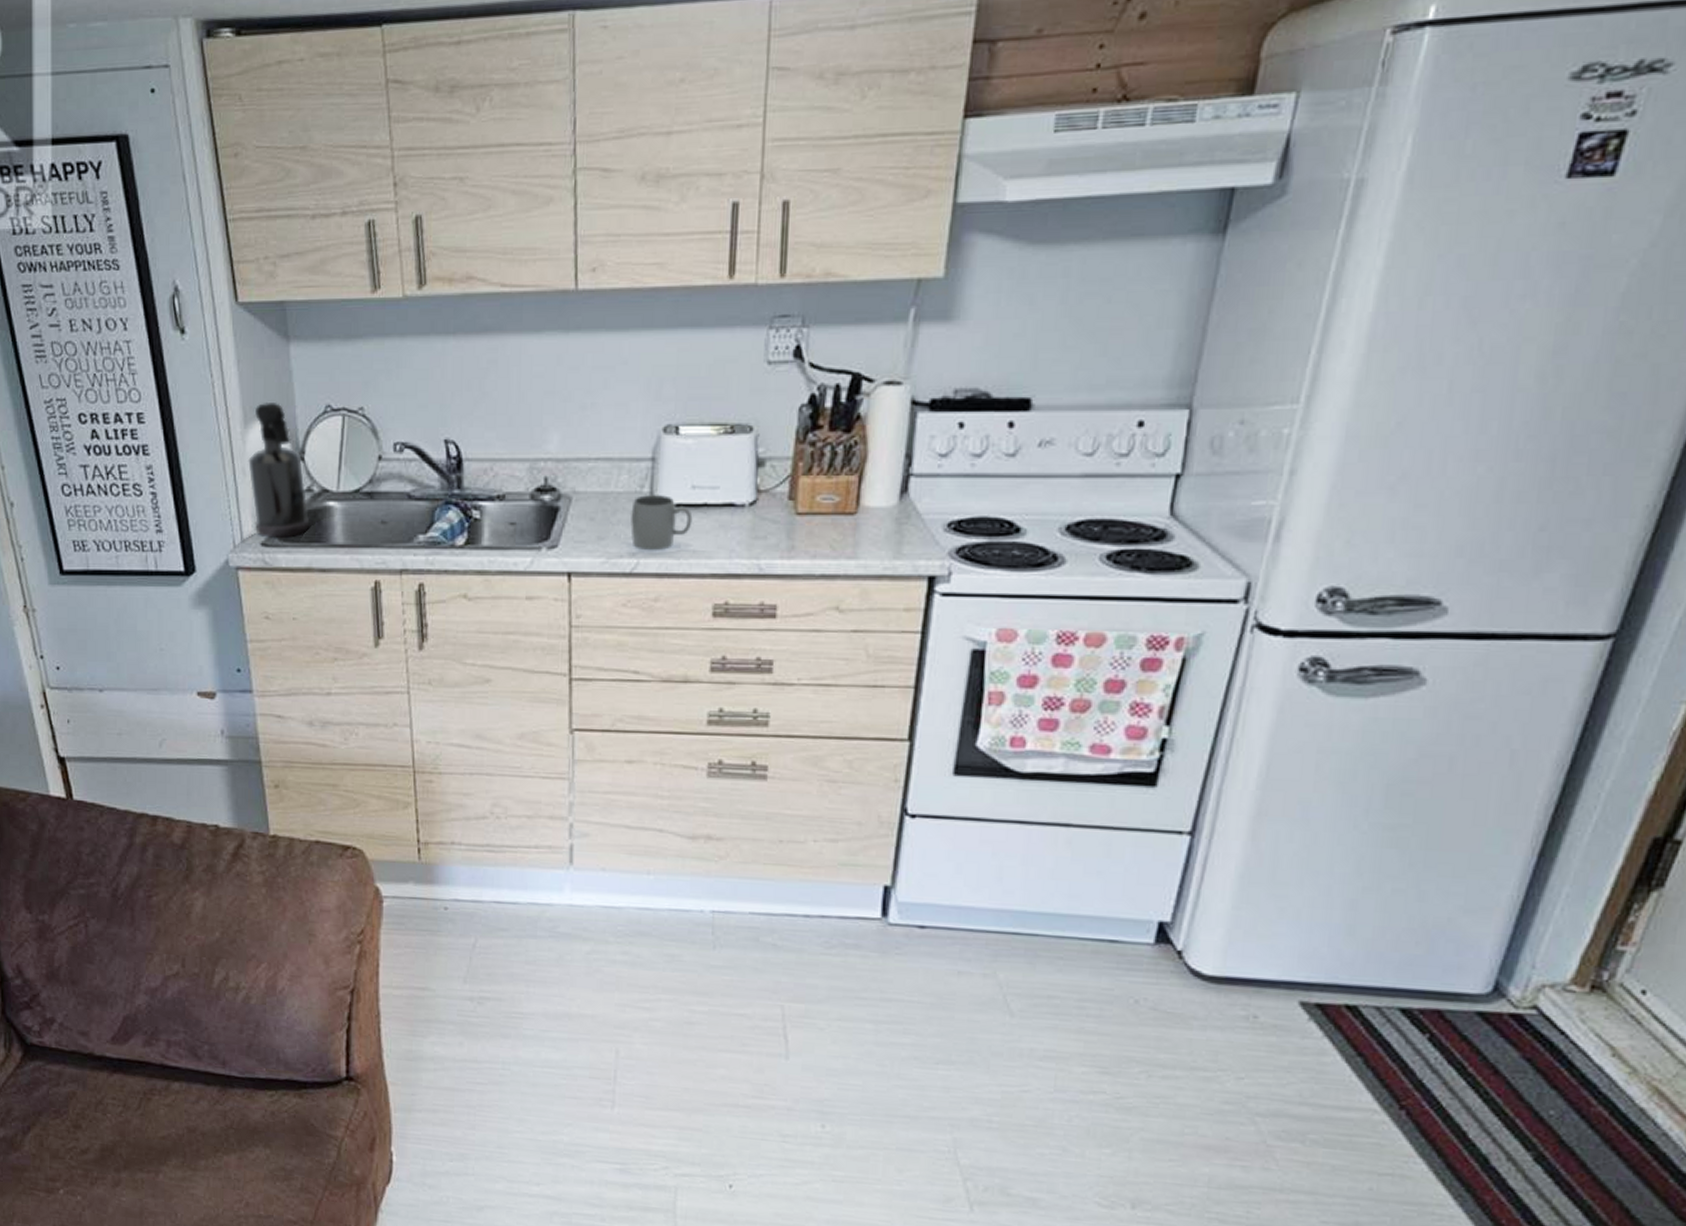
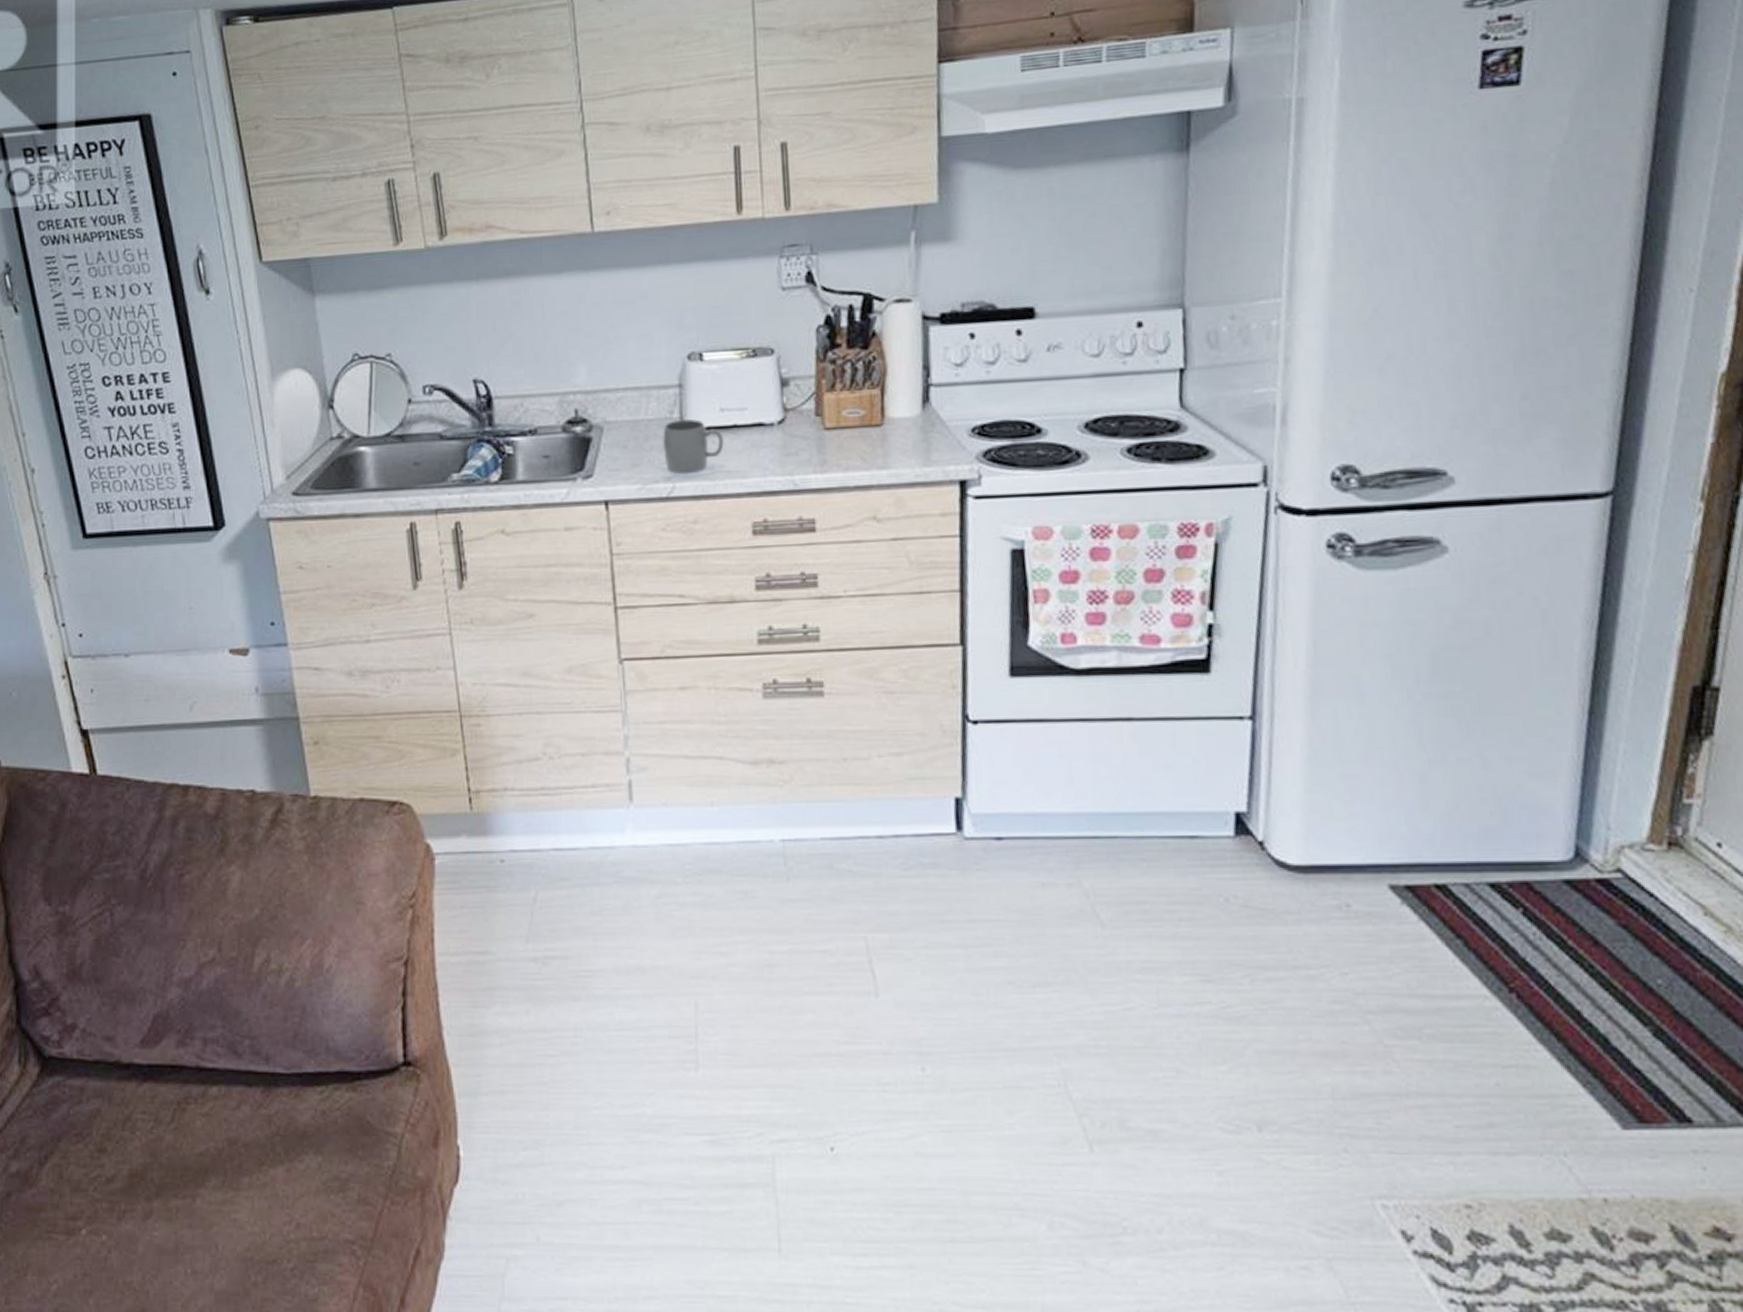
spray bottle: present [247,403,310,538] -> none [275,354,342,487]

